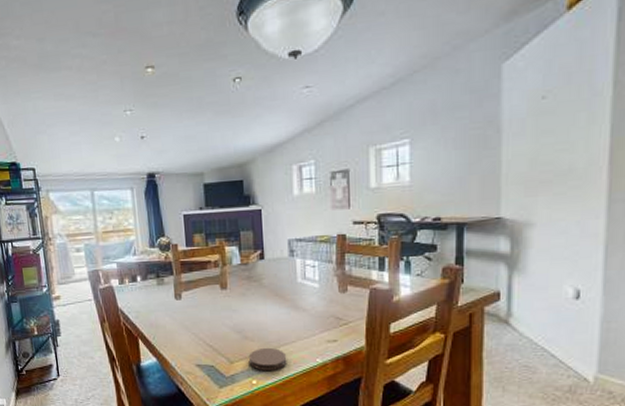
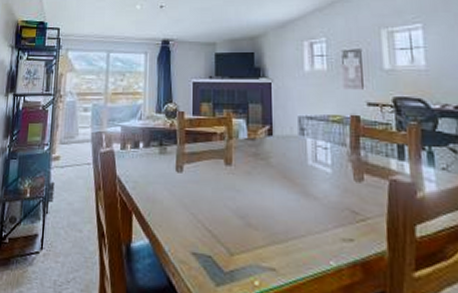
coaster: present [248,347,287,370] -> none [251,239,296,270]

